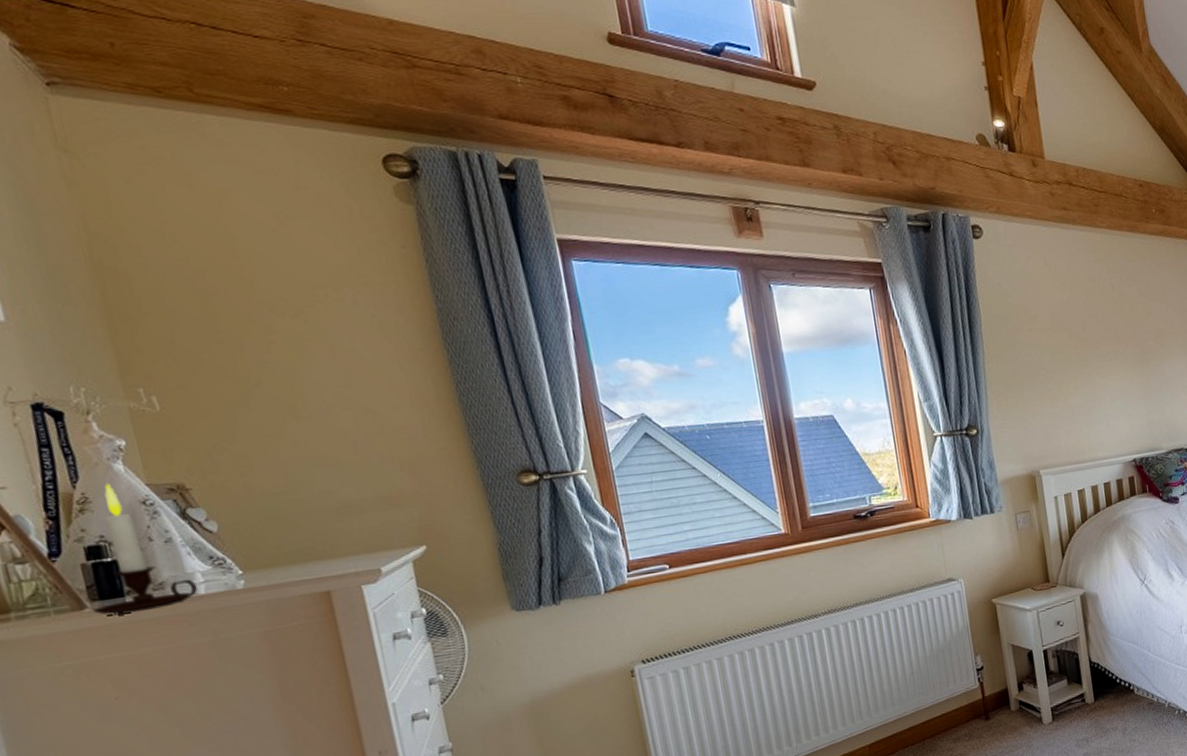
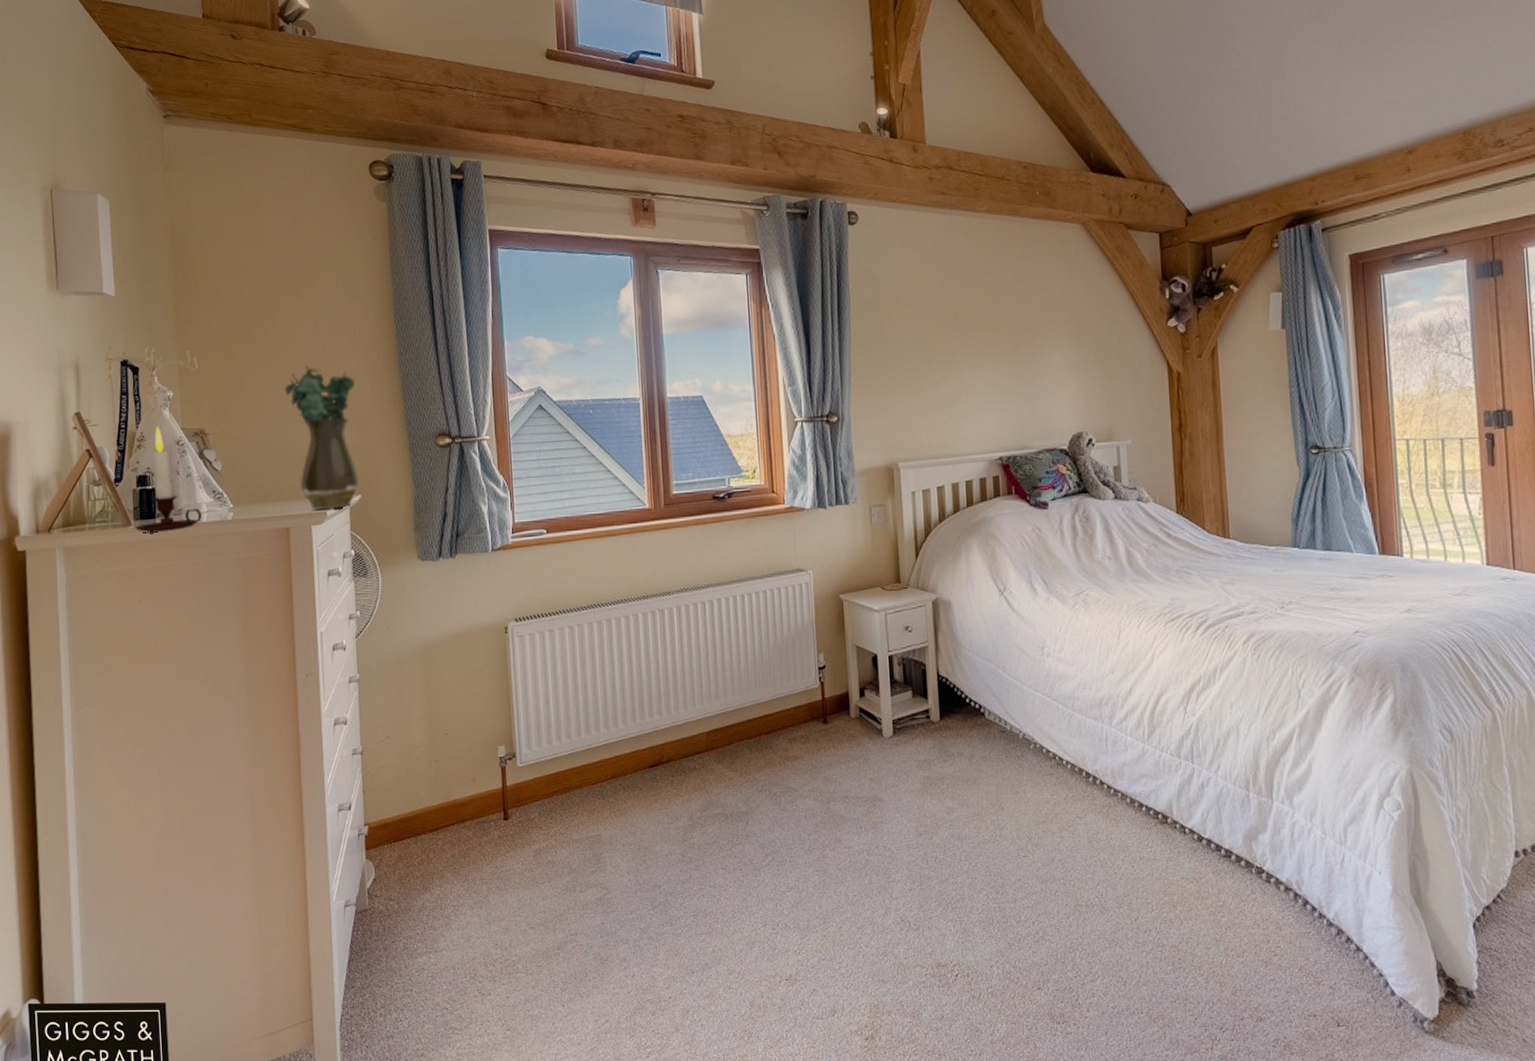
vase: none [298,400,421,568] -> present [284,365,359,510]

